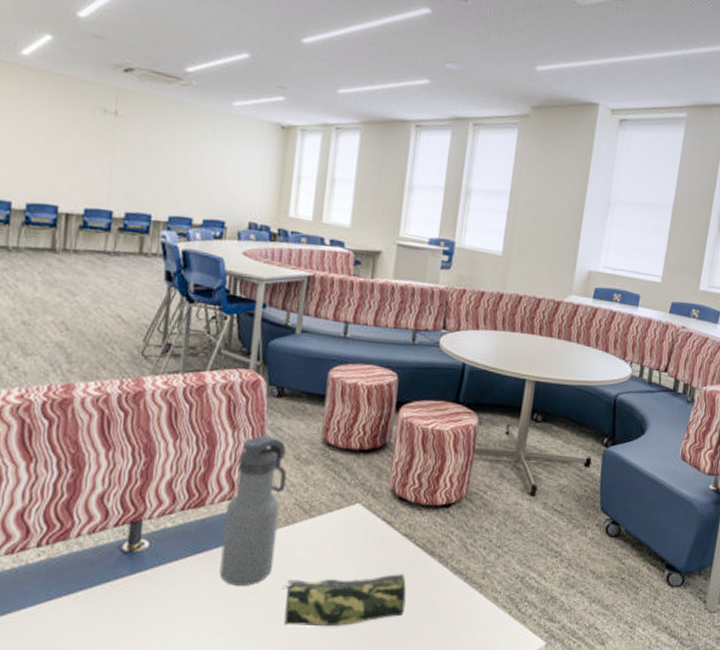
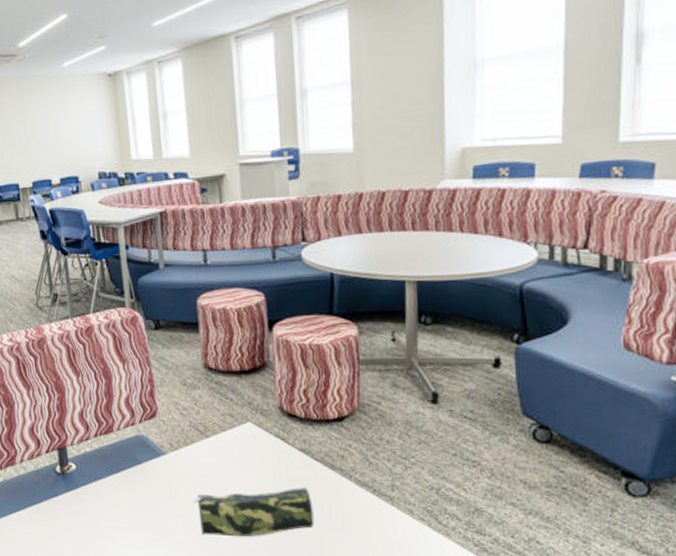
water bottle: present [219,434,287,586] -> none [131,365,182,500]

